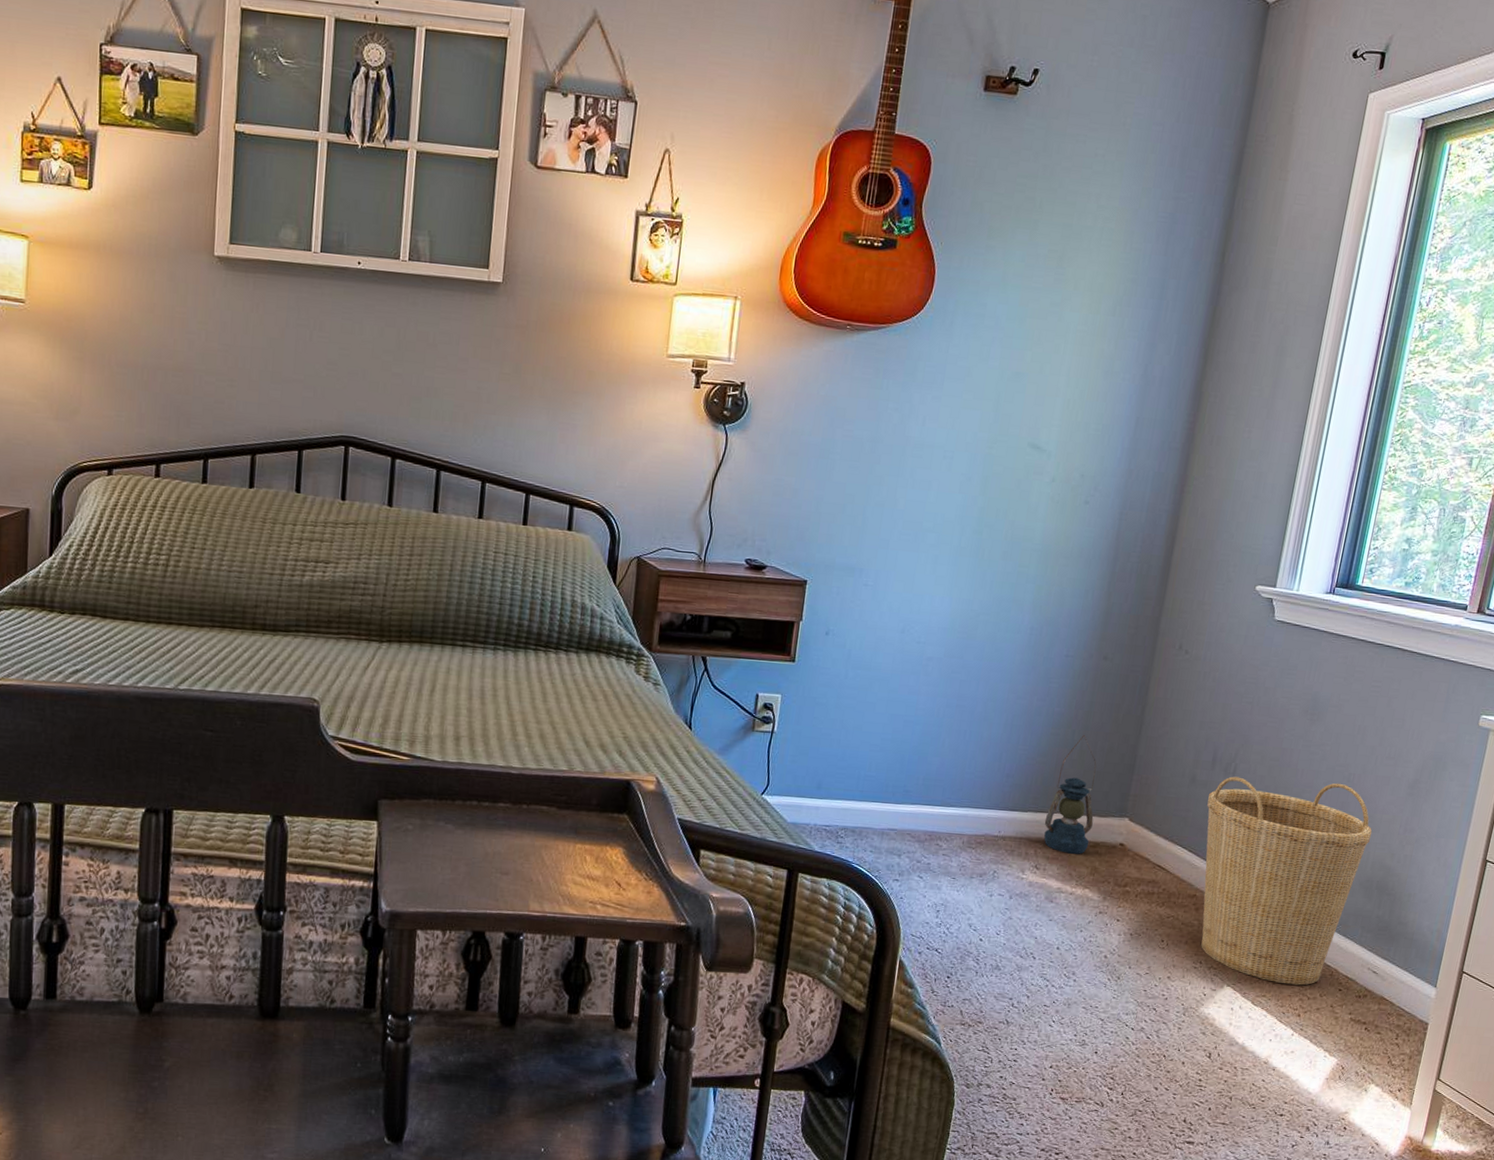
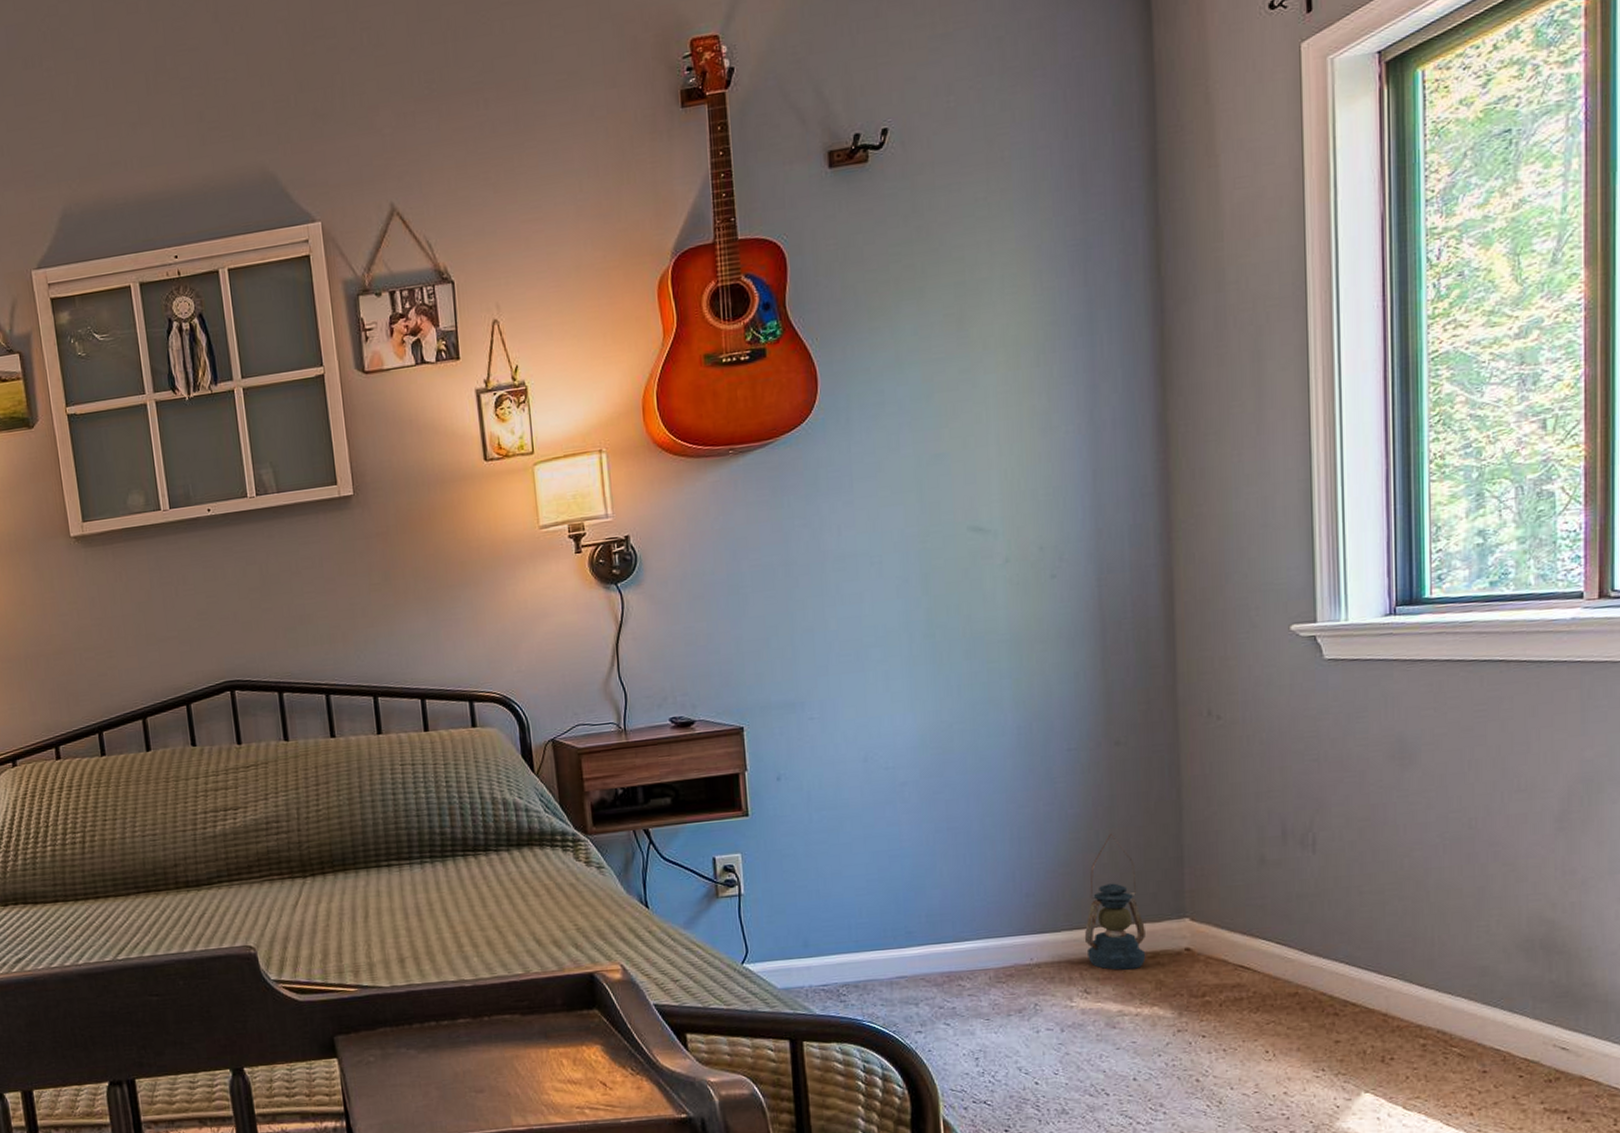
basket: present [1201,776,1373,986] -> none [1287,832,1518,1080]

